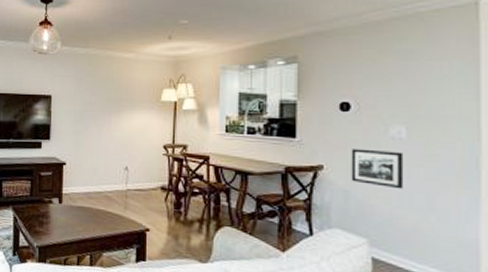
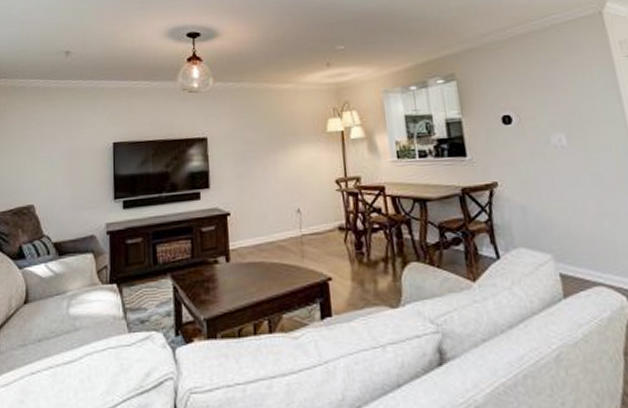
picture frame: present [351,148,404,190] -> none [520,159,575,198]

